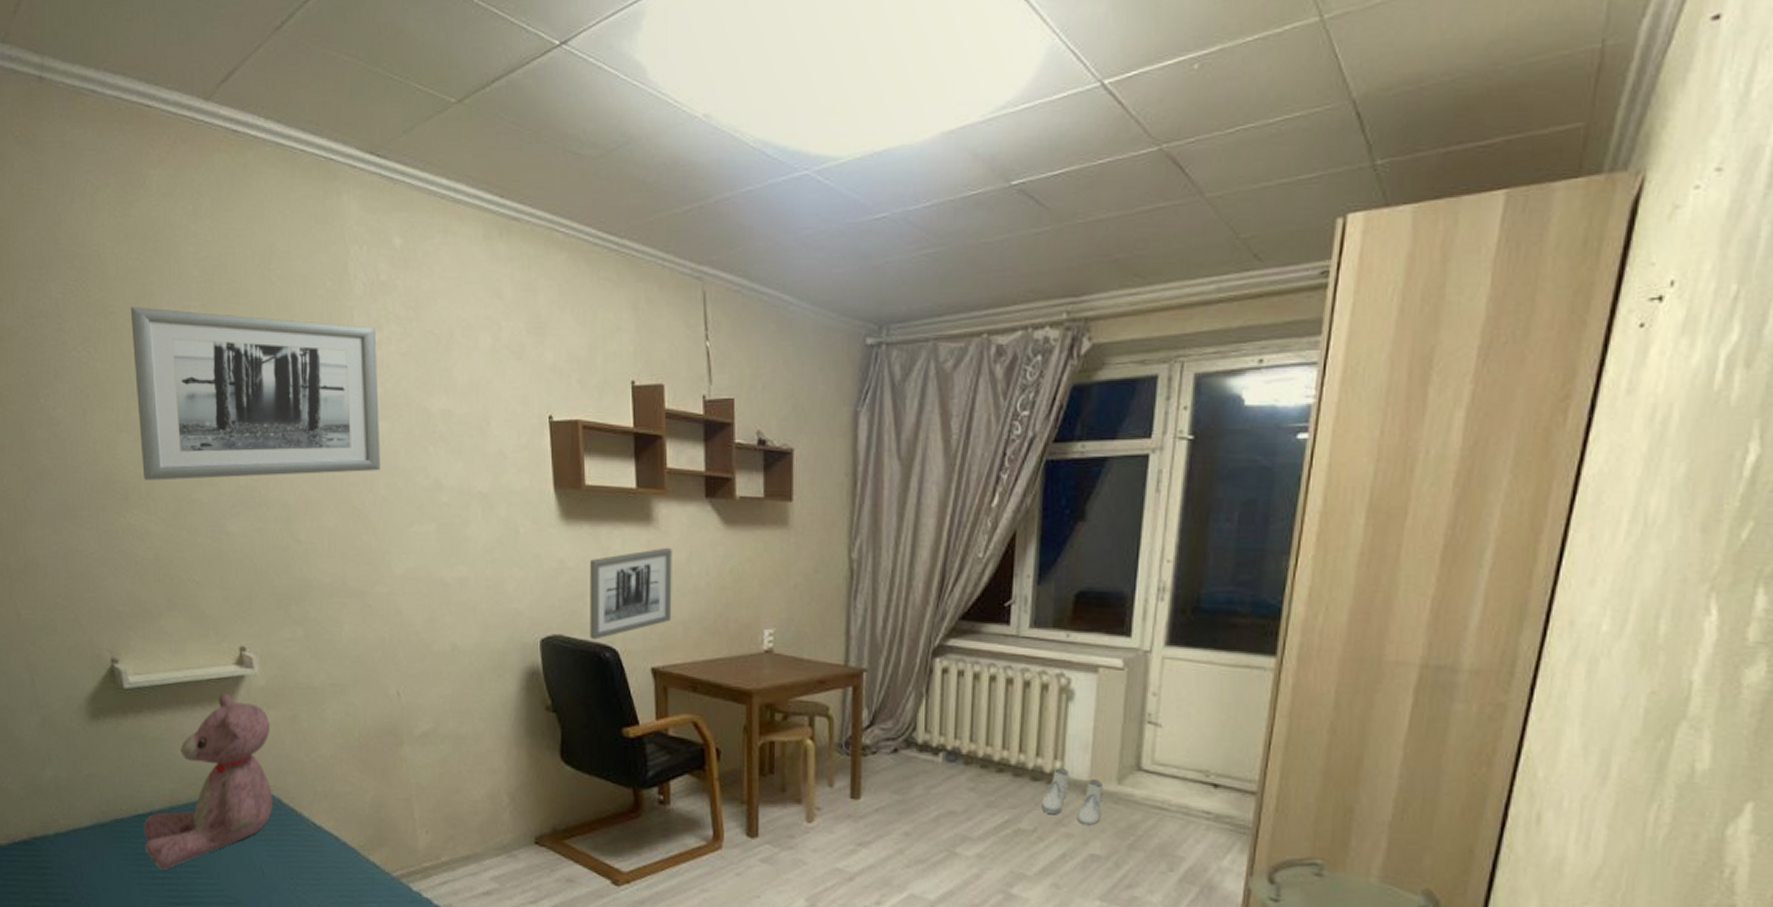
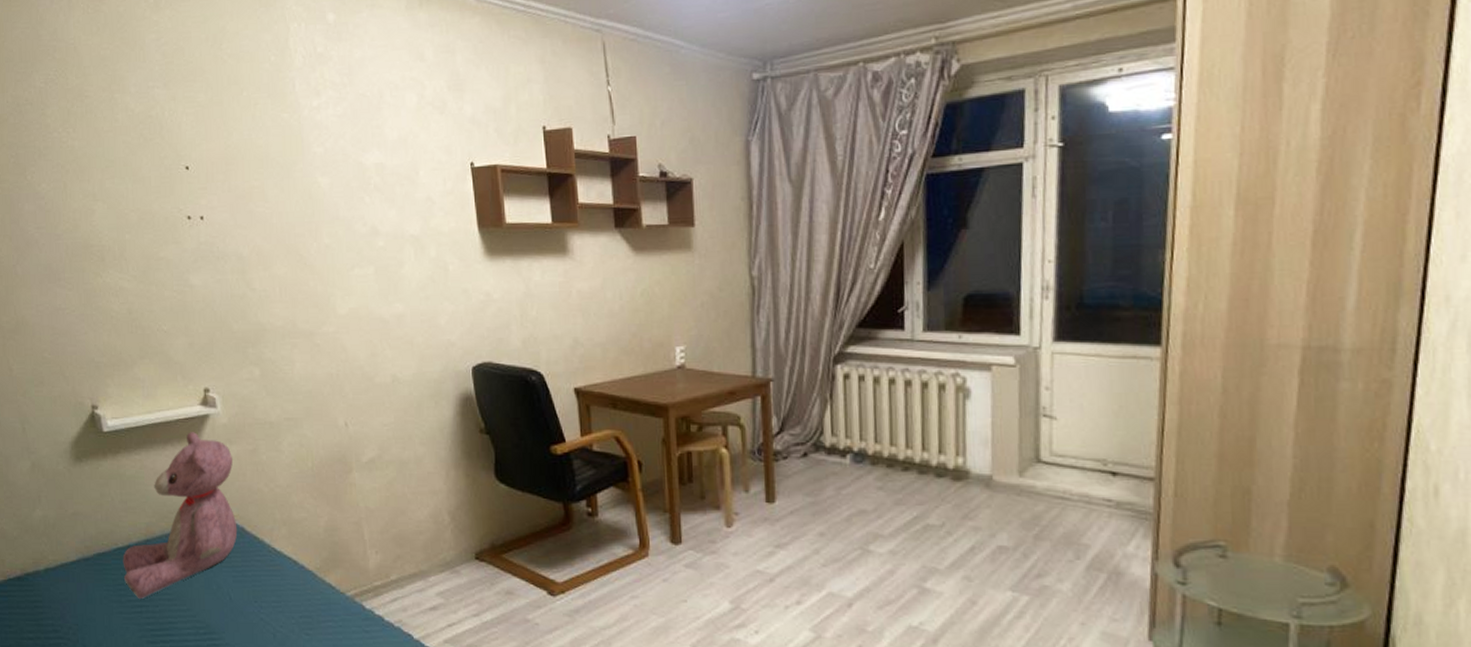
wall art: present [130,307,381,481] -> none [102,90,323,243]
wall art: present [590,547,672,640] -> none [514,275,590,365]
boots: present [1042,768,1104,826] -> none [947,464,1007,518]

